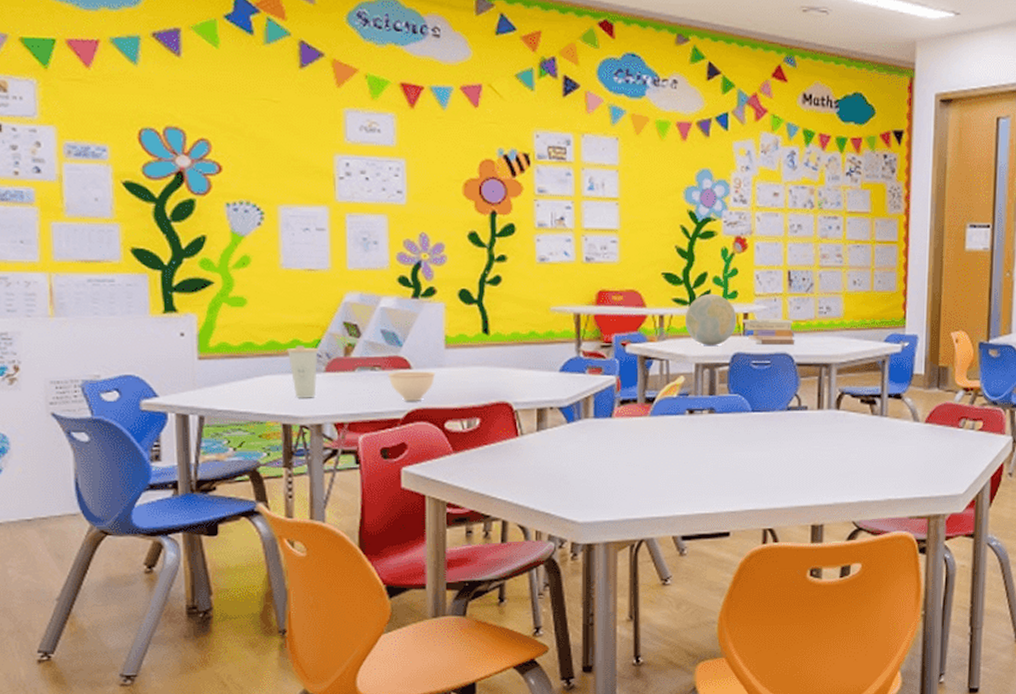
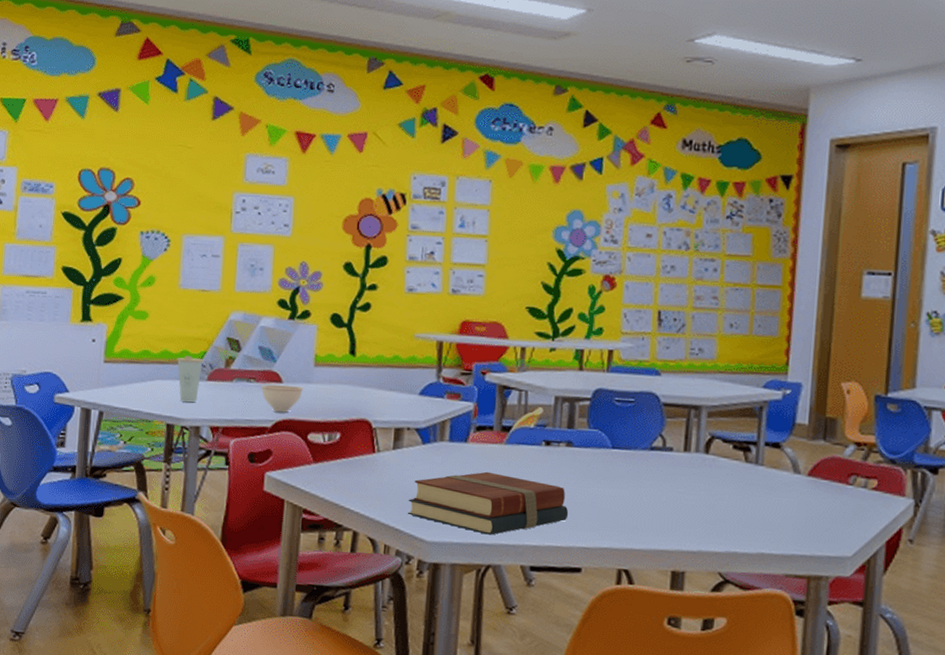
books: none [556,445,715,509] -> present [407,471,569,535]
globe: present [684,293,737,347] -> none [546,329,601,381]
books: present [741,318,795,346] -> none [606,355,663,385]

